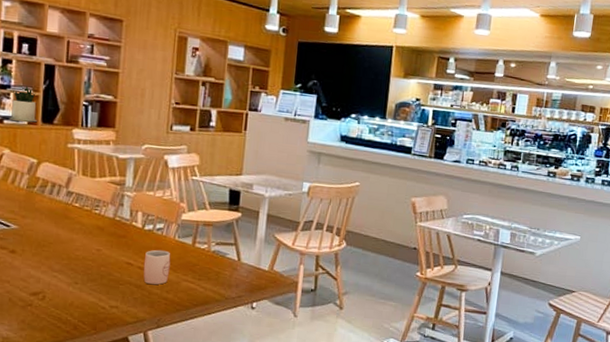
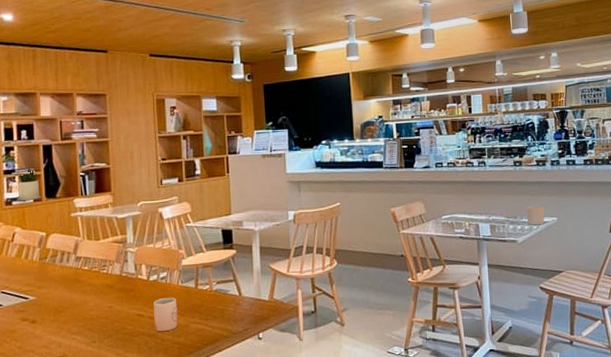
mug: none [549,220,570,242] -> present [527,206,545,226]

